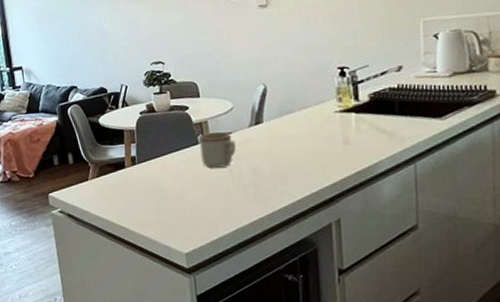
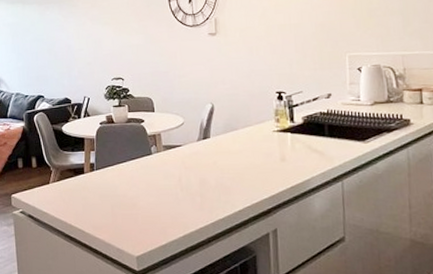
mug: present [199,132,236,168] -> none [153,144,185,177]

